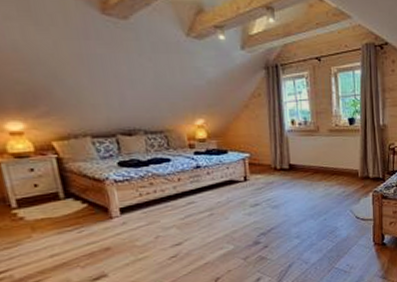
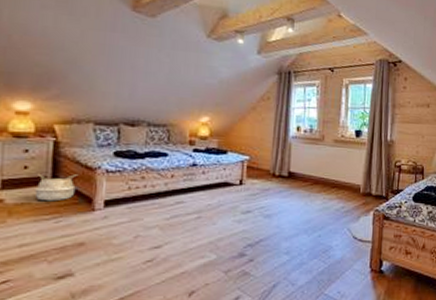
woven basket: none [48,187,90,215] -> present [34,173,79,202]

